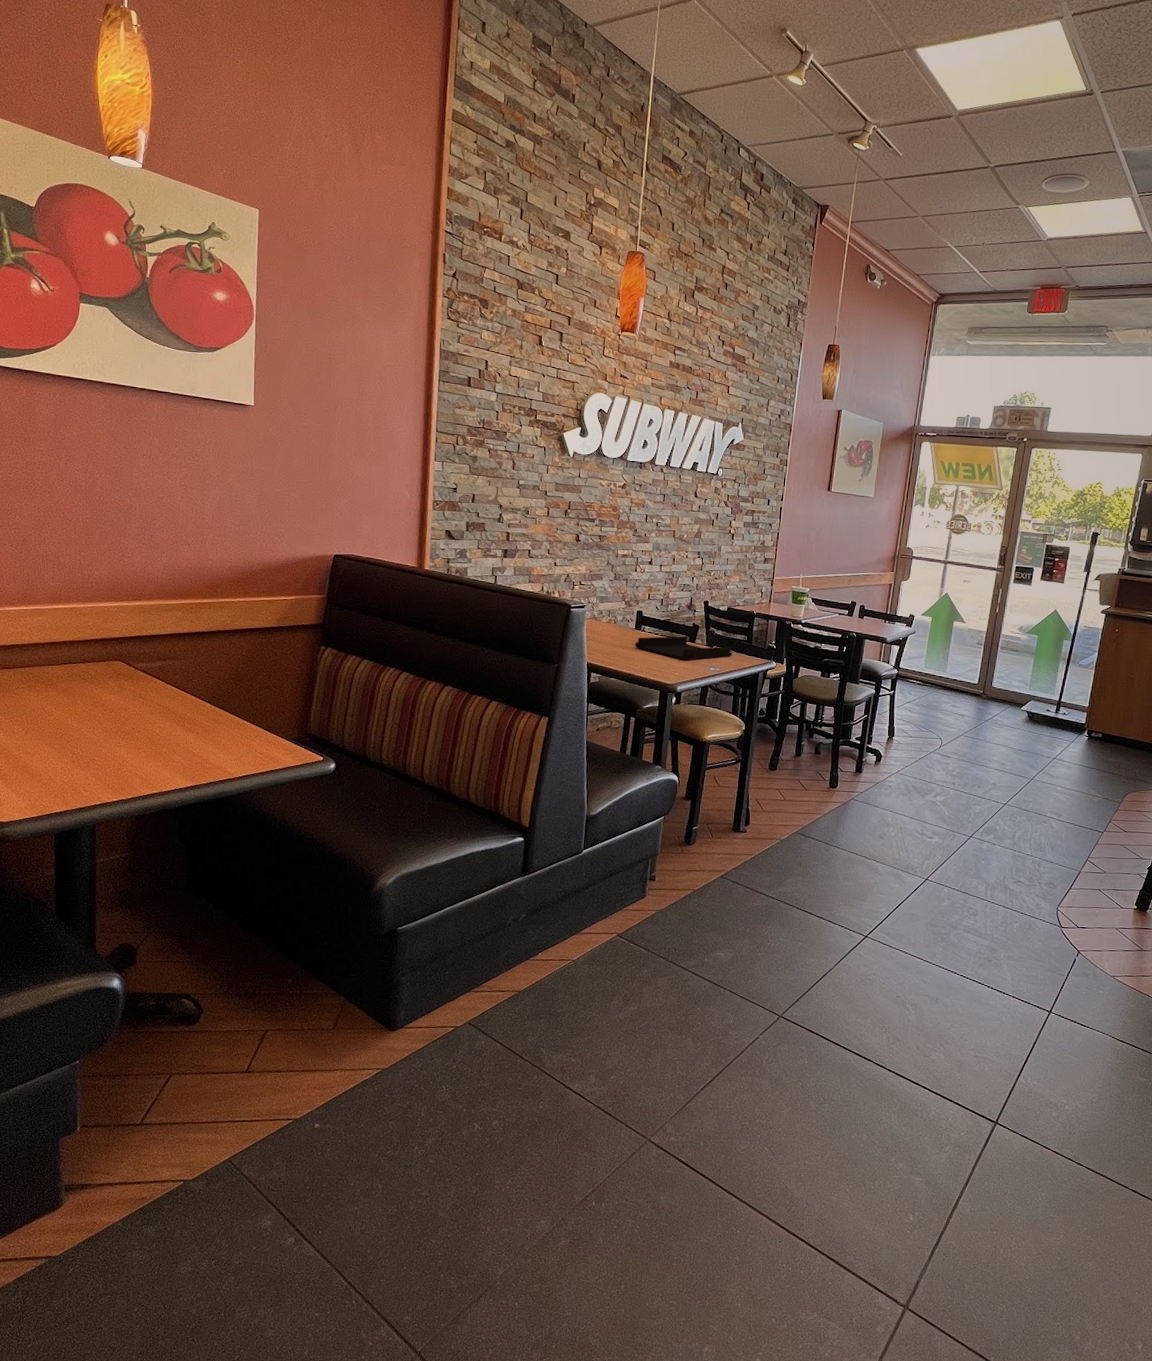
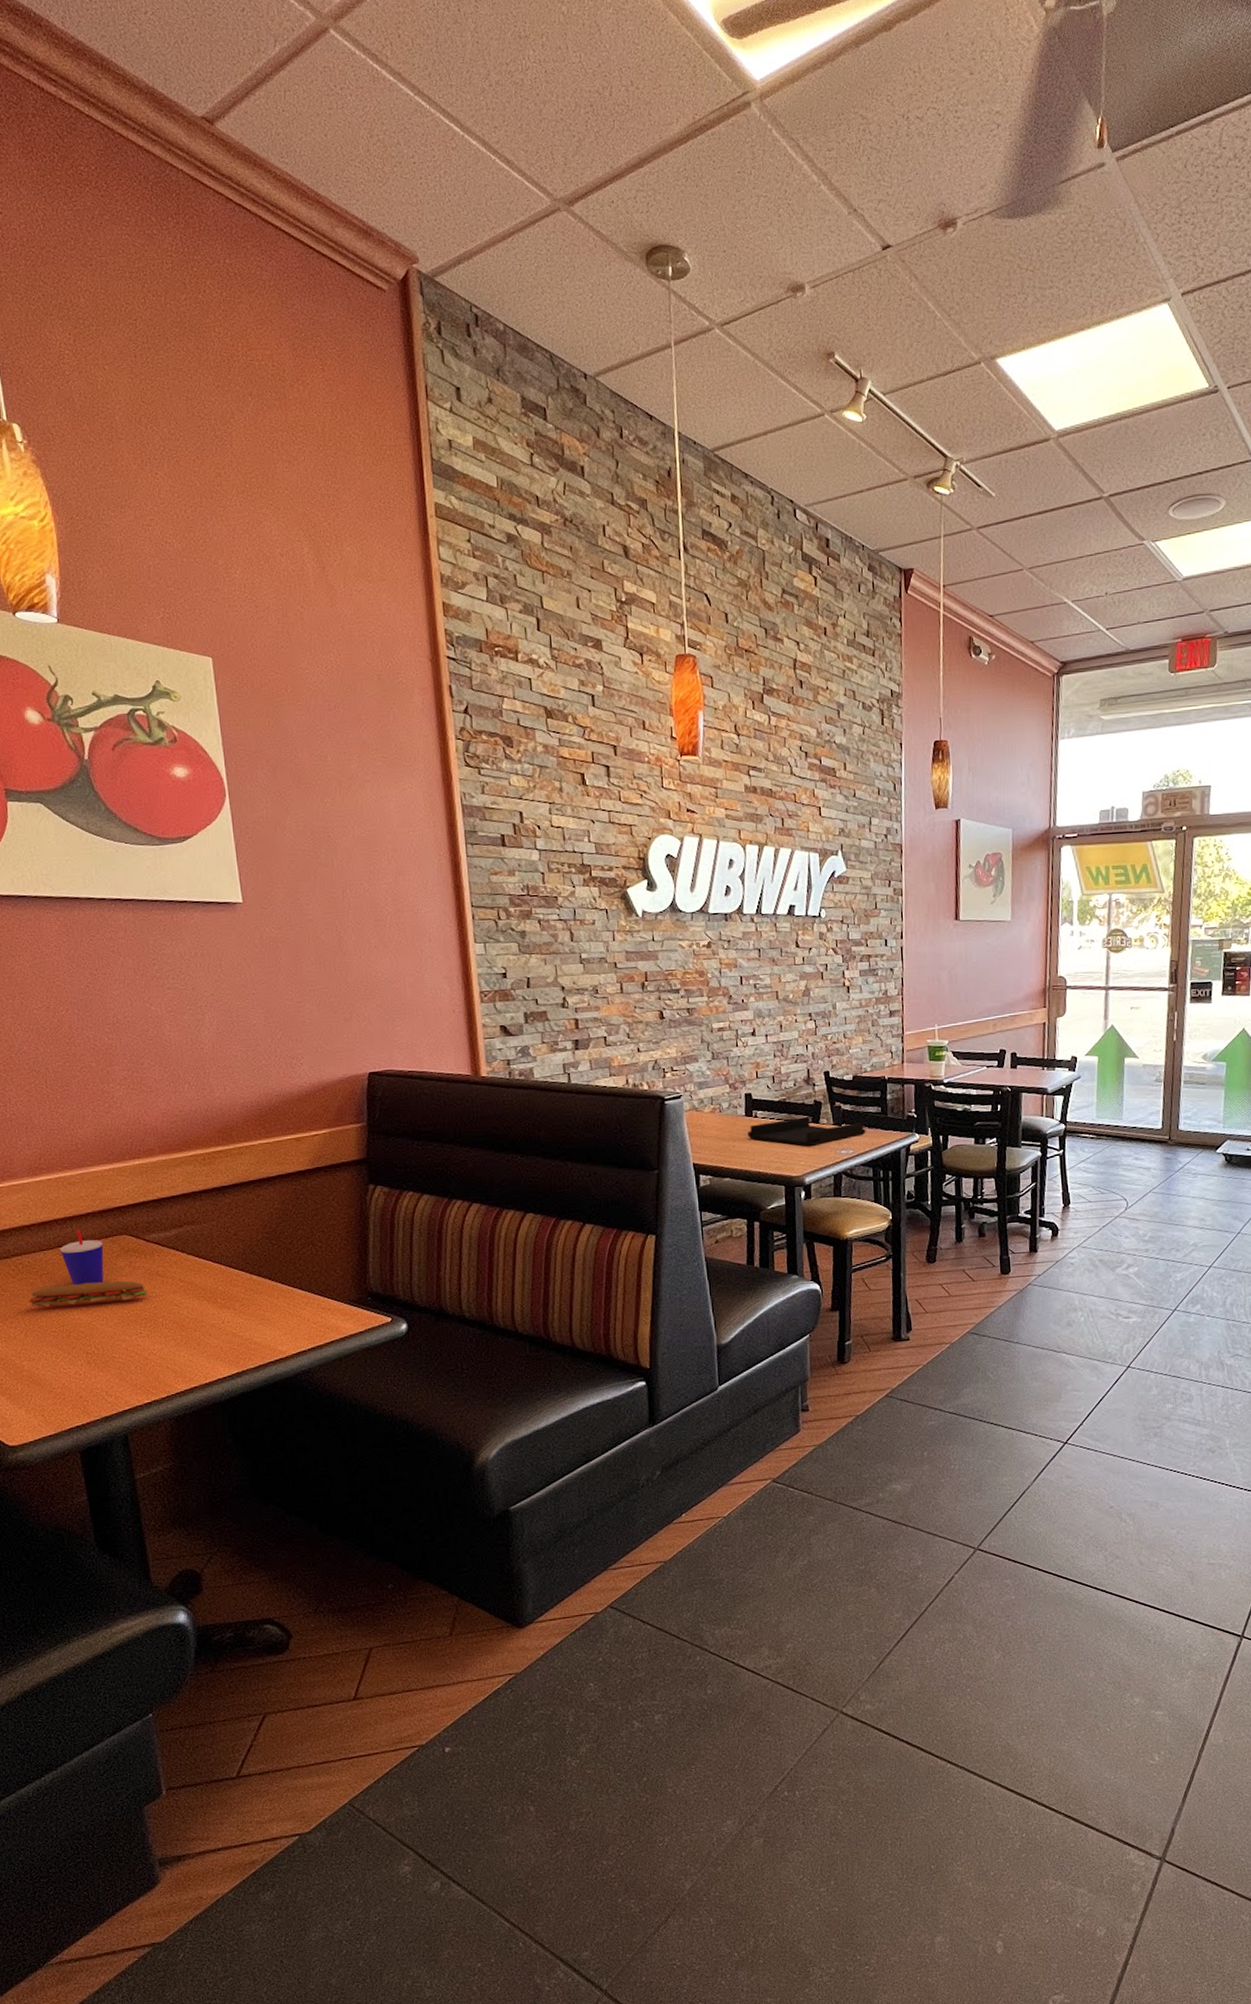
sandwich: none [34,695,130,715] -> present [29,1281,148,1308]
beverage cup: none [65,652,100,697] -> present [60,1230,104,1286]

